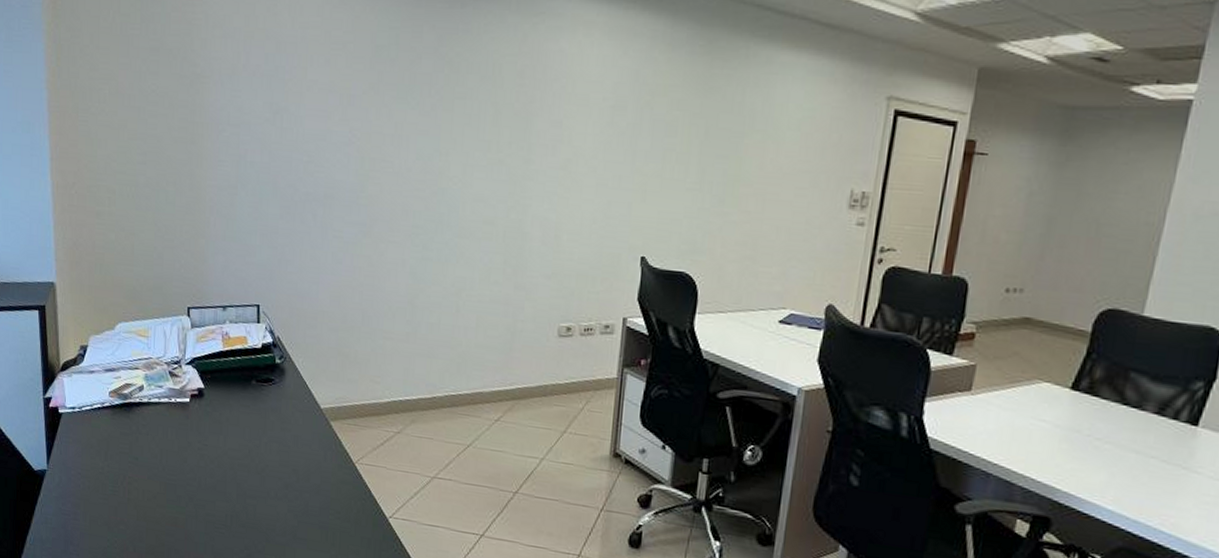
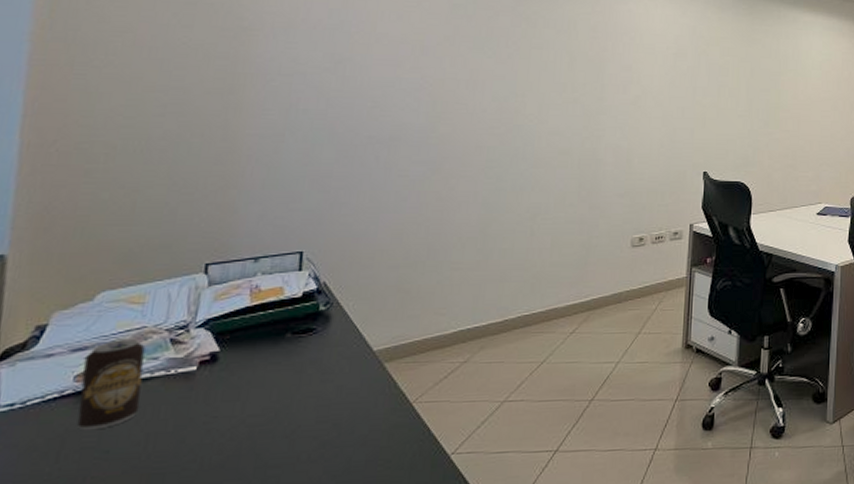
beverage can: none [114,366,154,440] -> present [76,339,146,431]

